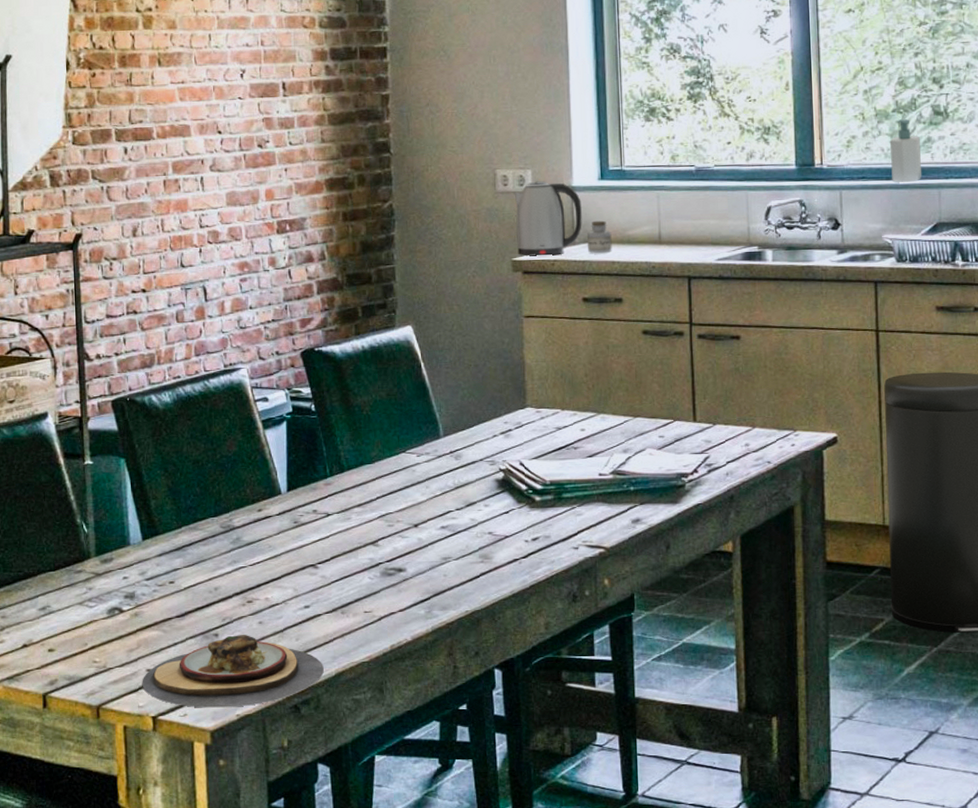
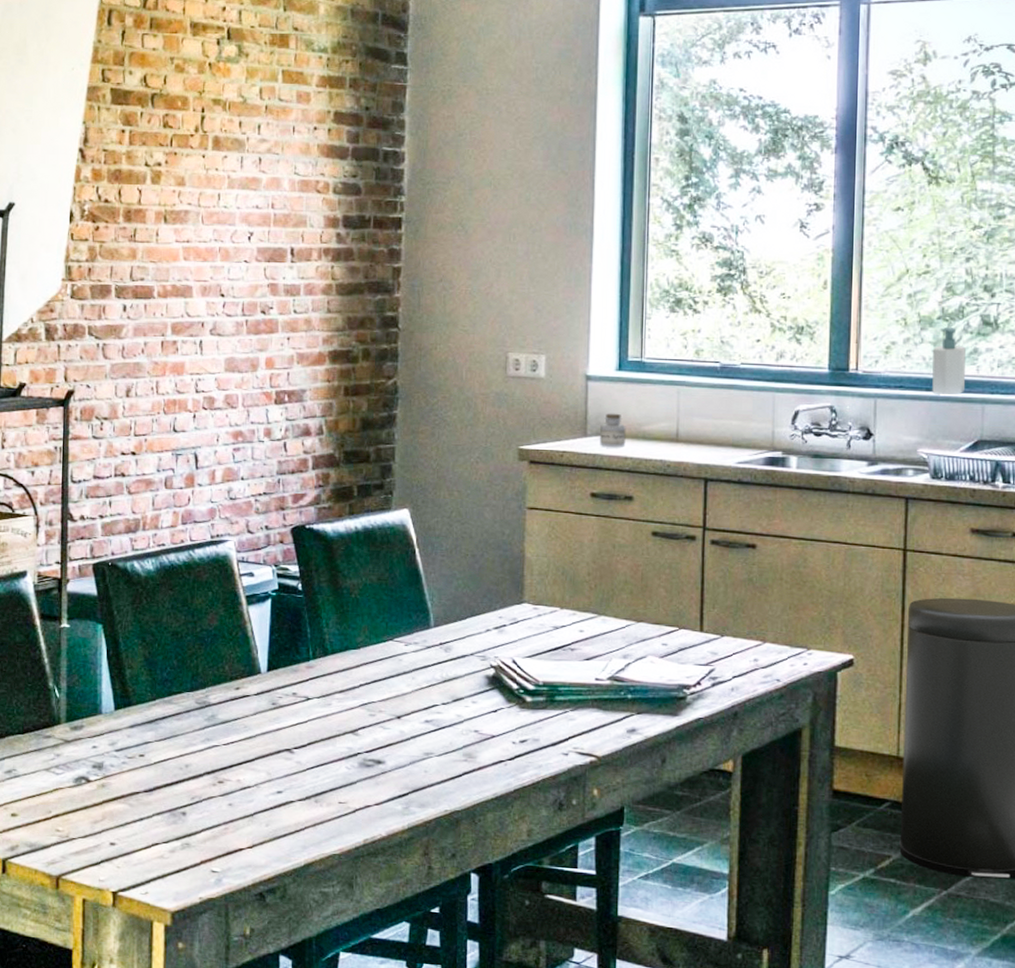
plate: present [142,635,324,708] -> none [104,815,293,890]
kettle: present [514,181,582,257] -> none [525,367,596,447]

